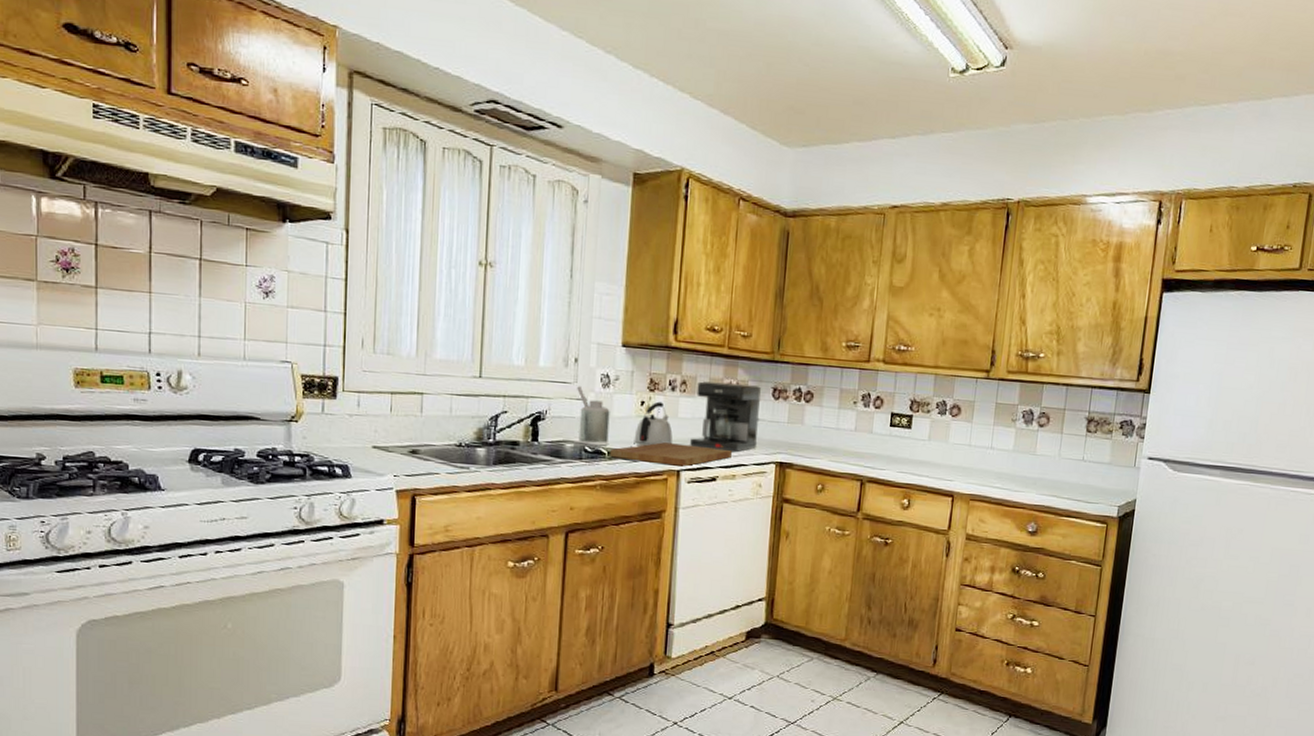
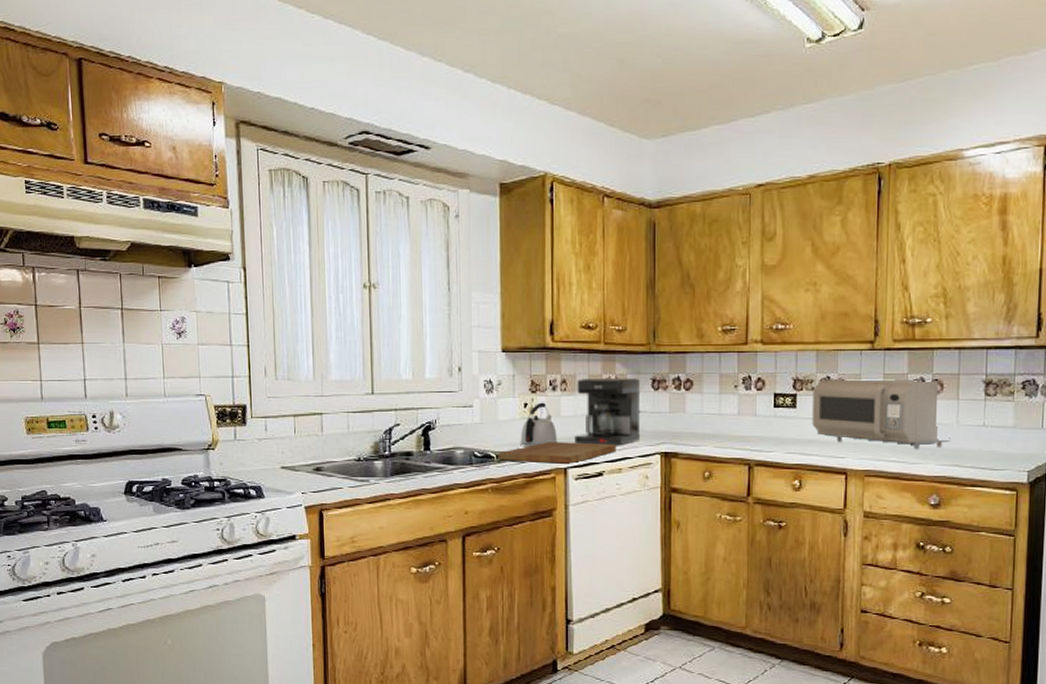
soap dispenser: present [577,386,610,447] -> none [463,394,496,451]
microwave: none [925,403,1052,479] -> present [812,378,950,450]

